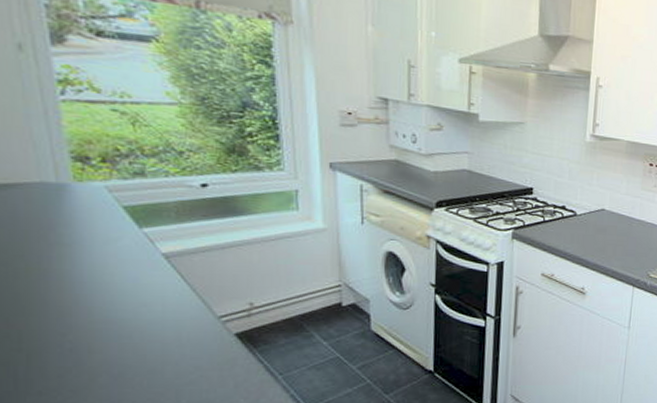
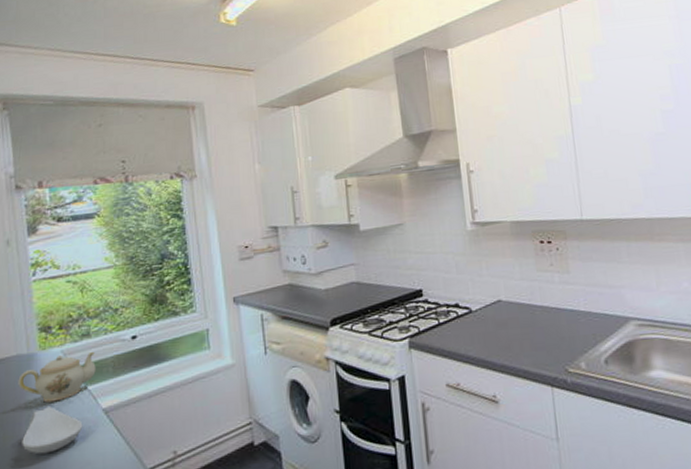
teapot: none [44,191,153,239] -> present [18,352,96,403]
spoon rest: none [52,243,136,291] -> present [22,406,83,455]

